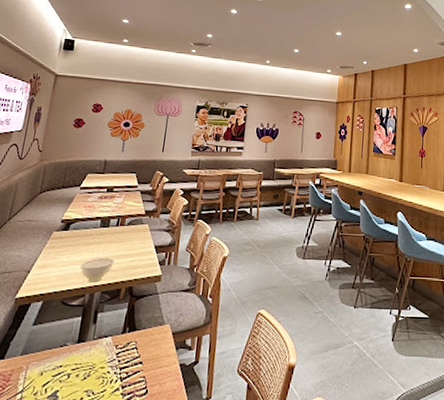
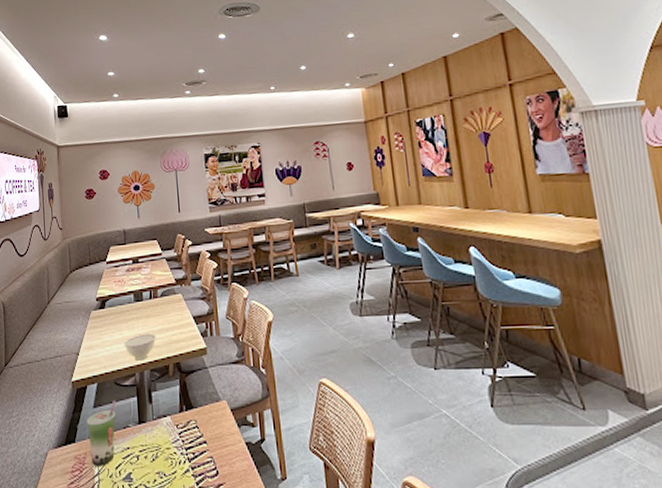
beverage cup: none [17,319,59,383] -> present [86,401,116,466]

